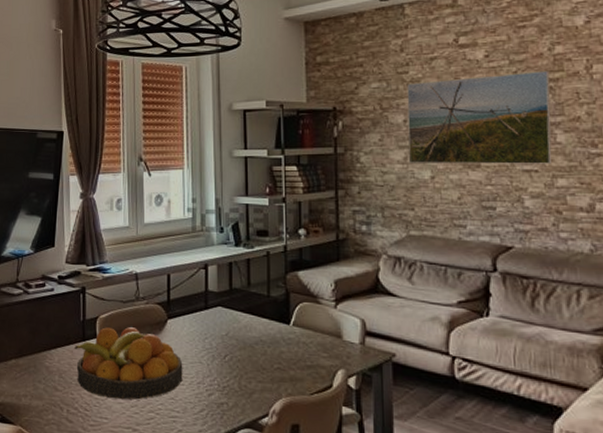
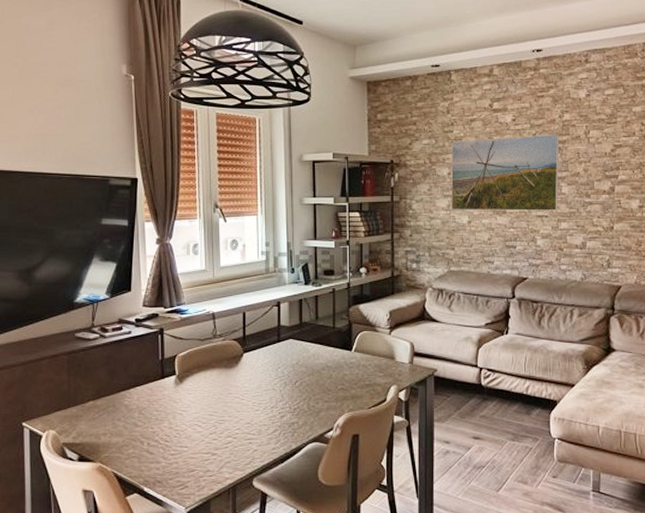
fruit bowl: present [74,327,183,400] -> none [153,363,258,429]

